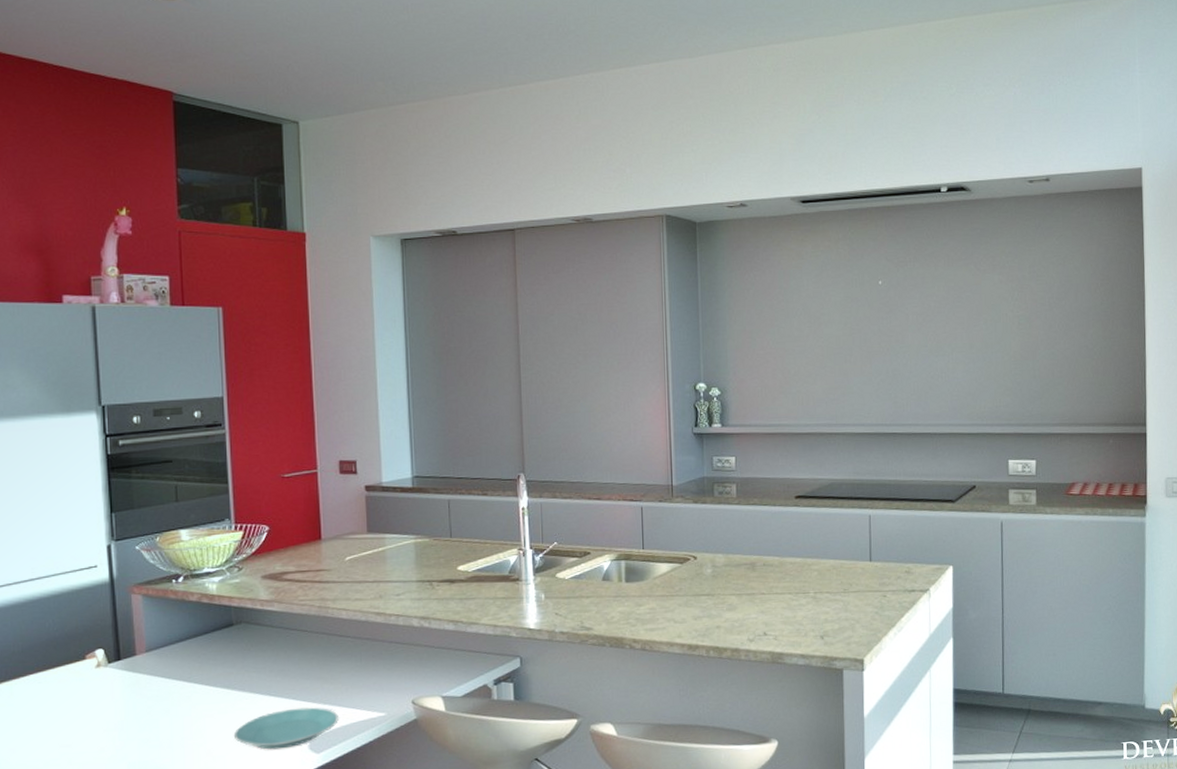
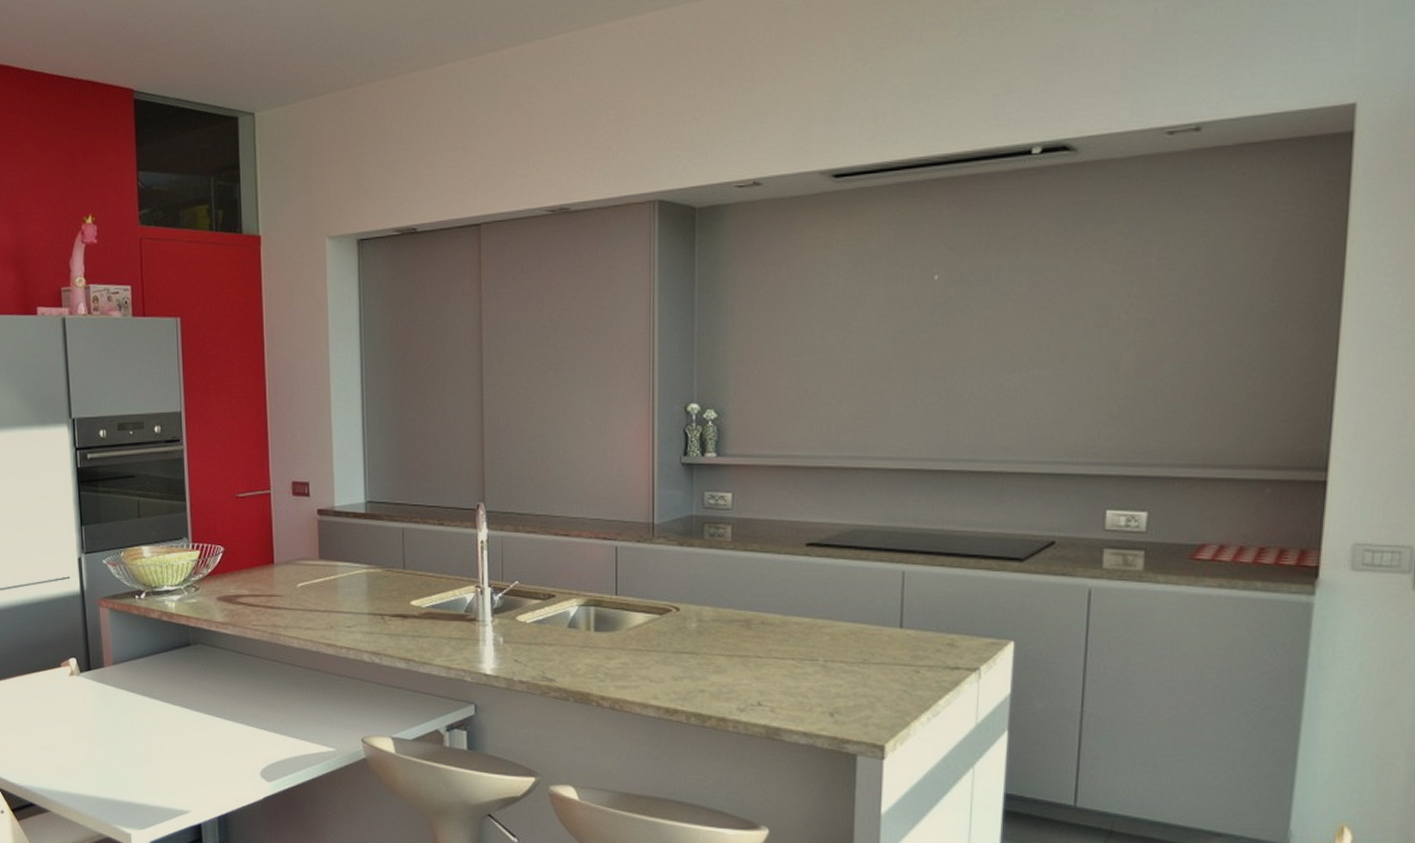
plate: present [234,707,339,750] -> none [192,734,289,773]

